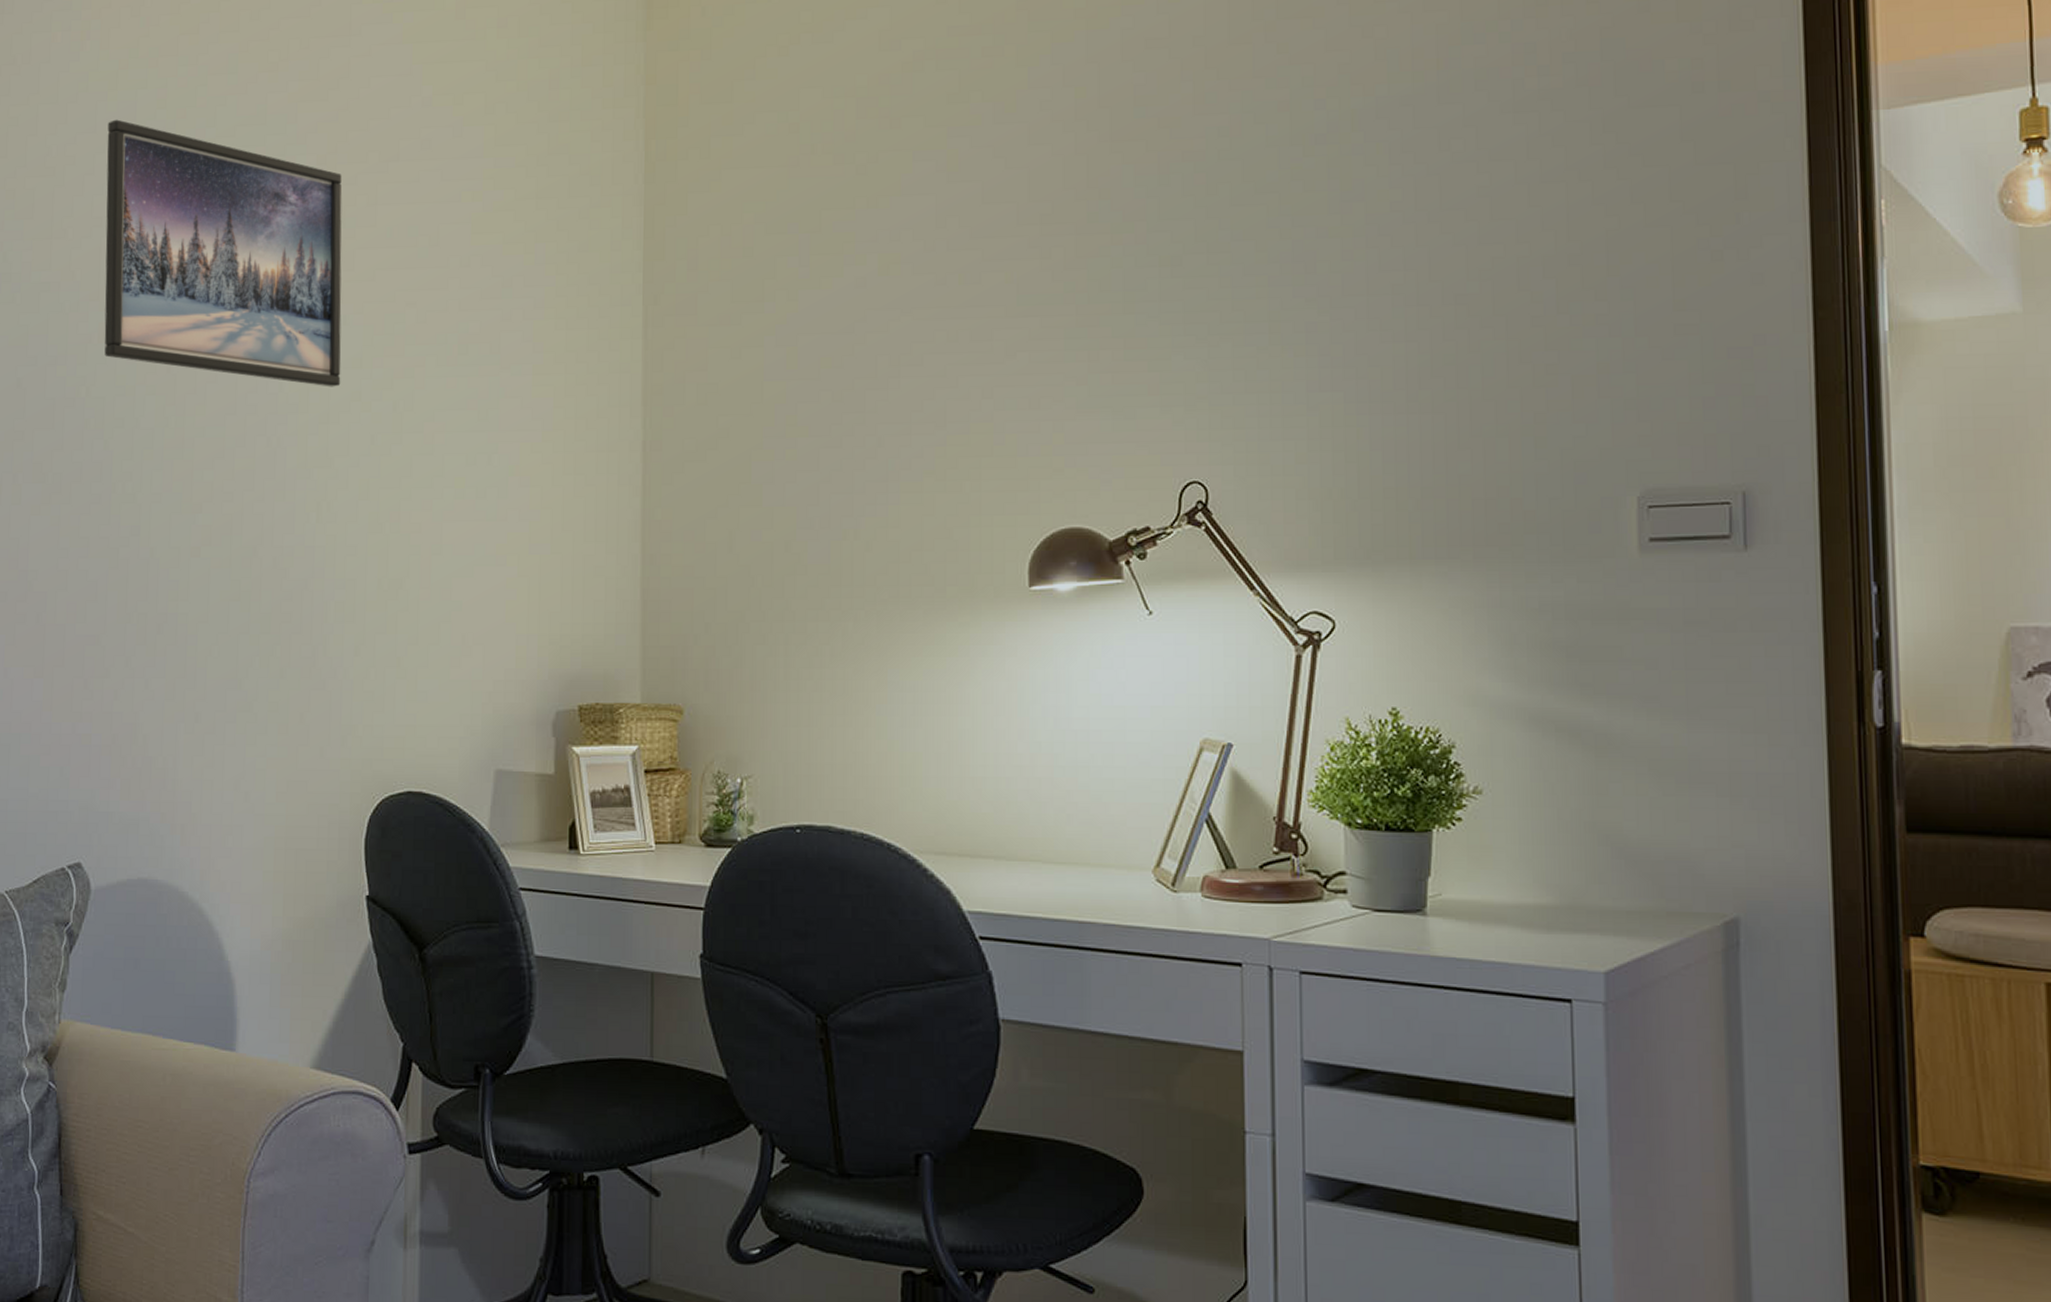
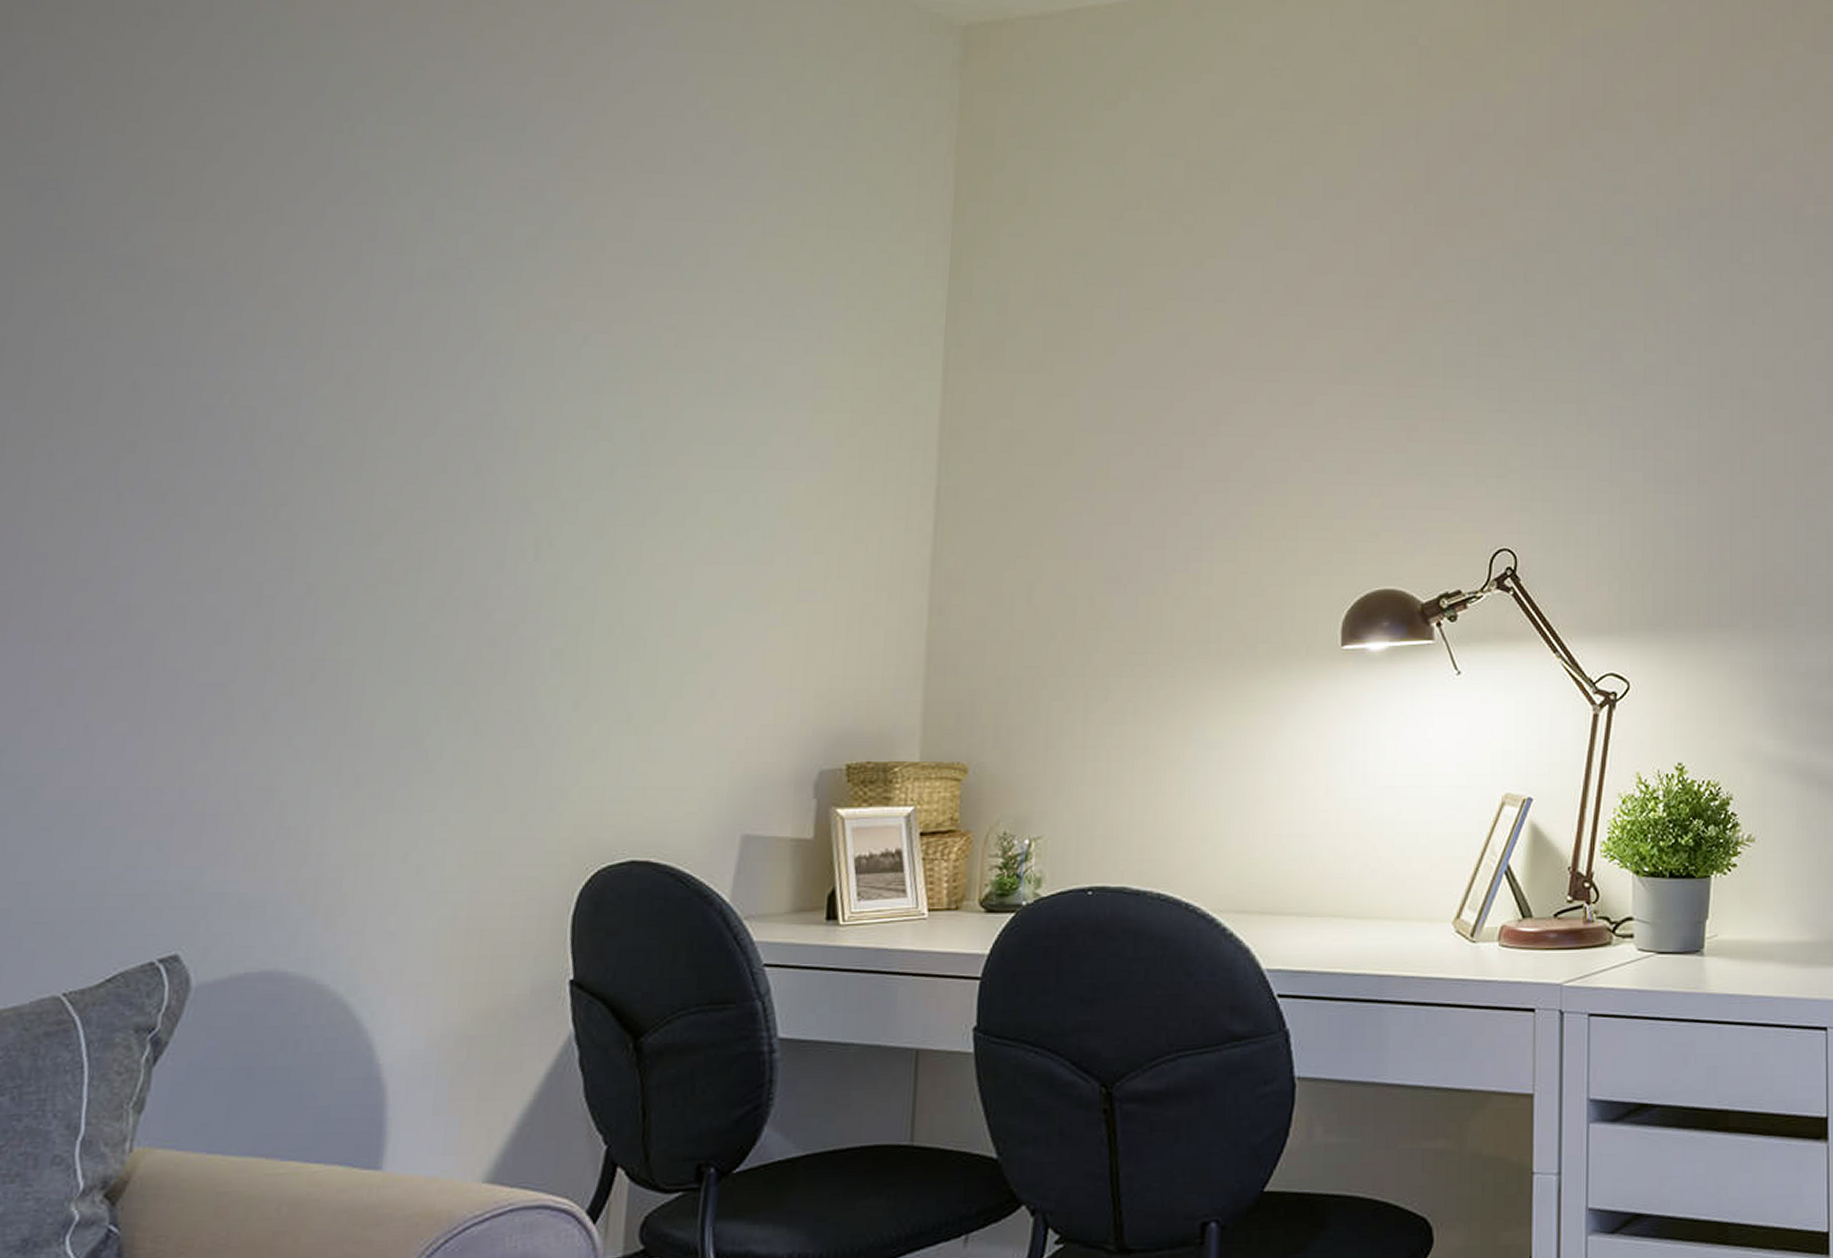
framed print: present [104,119,343,387] -> none [261,93,592,412]

